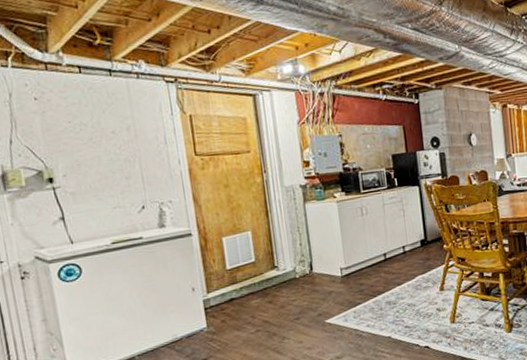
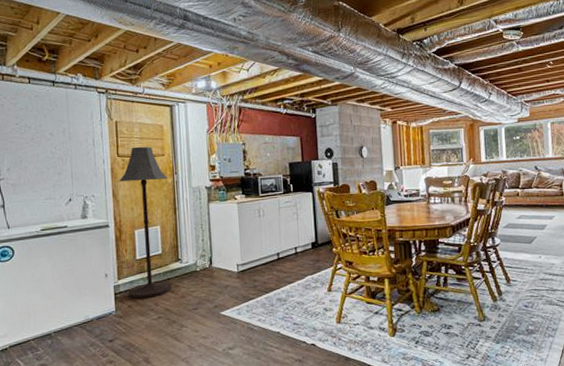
floor lamp: none [199,142,270,313] -> present [119,146,172,299]

